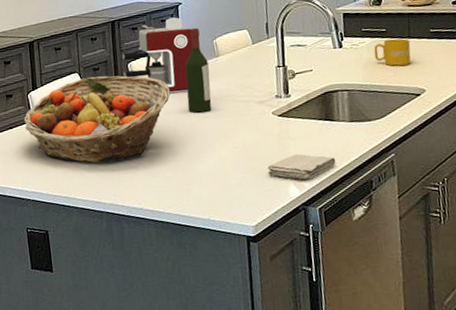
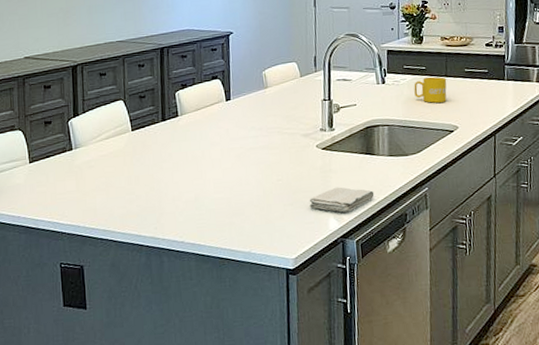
fruit basket: present [24,76,171,163] -> none [63,104,217,195]
coffee maker: present [122,17,193,93] -> none [169,46,242,123]
wine bottle: present [185,27,212,113] -> none [233,58,258,144]

